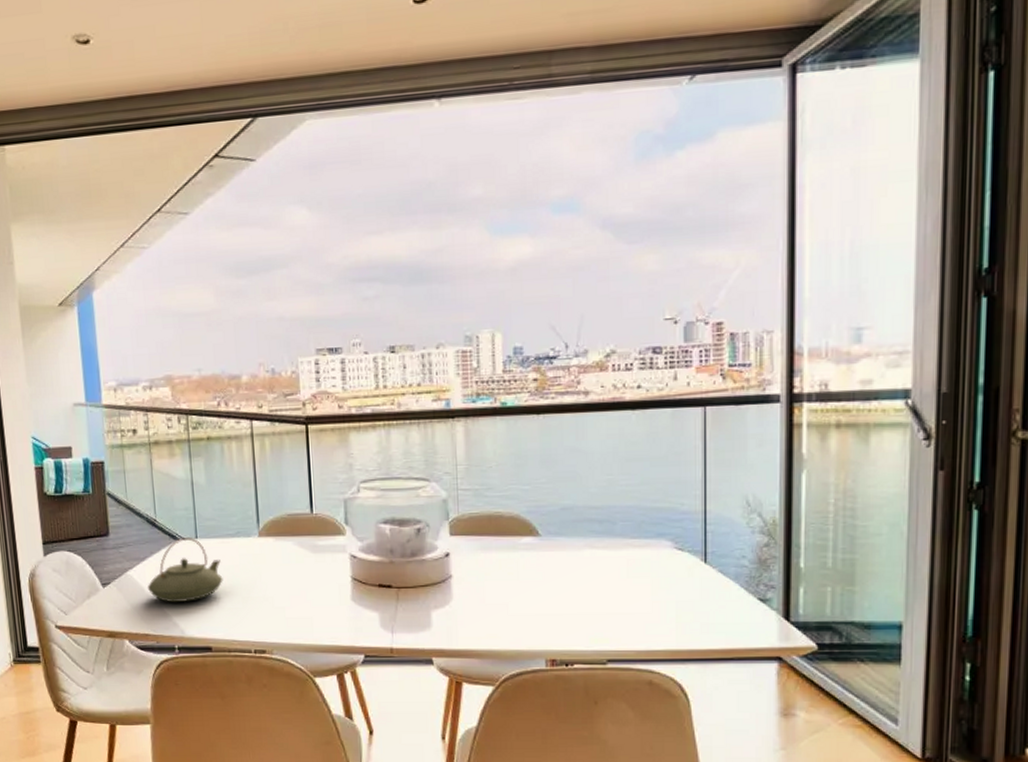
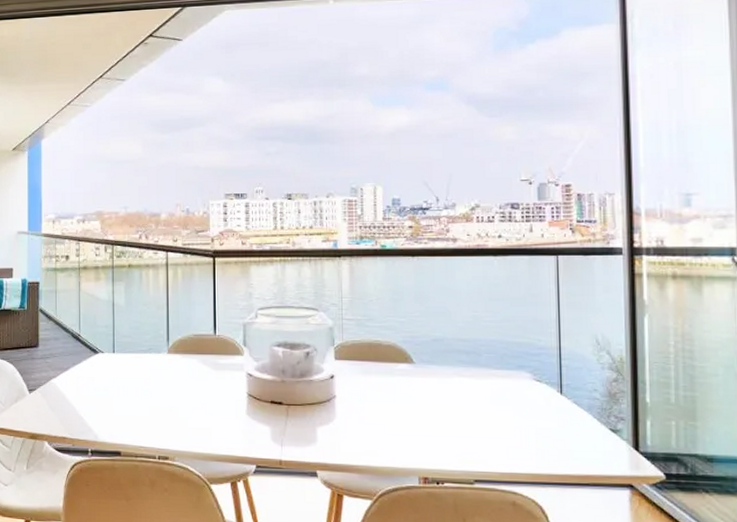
teapot: present [148,538,223,602] -> none [69,352,135,409]

